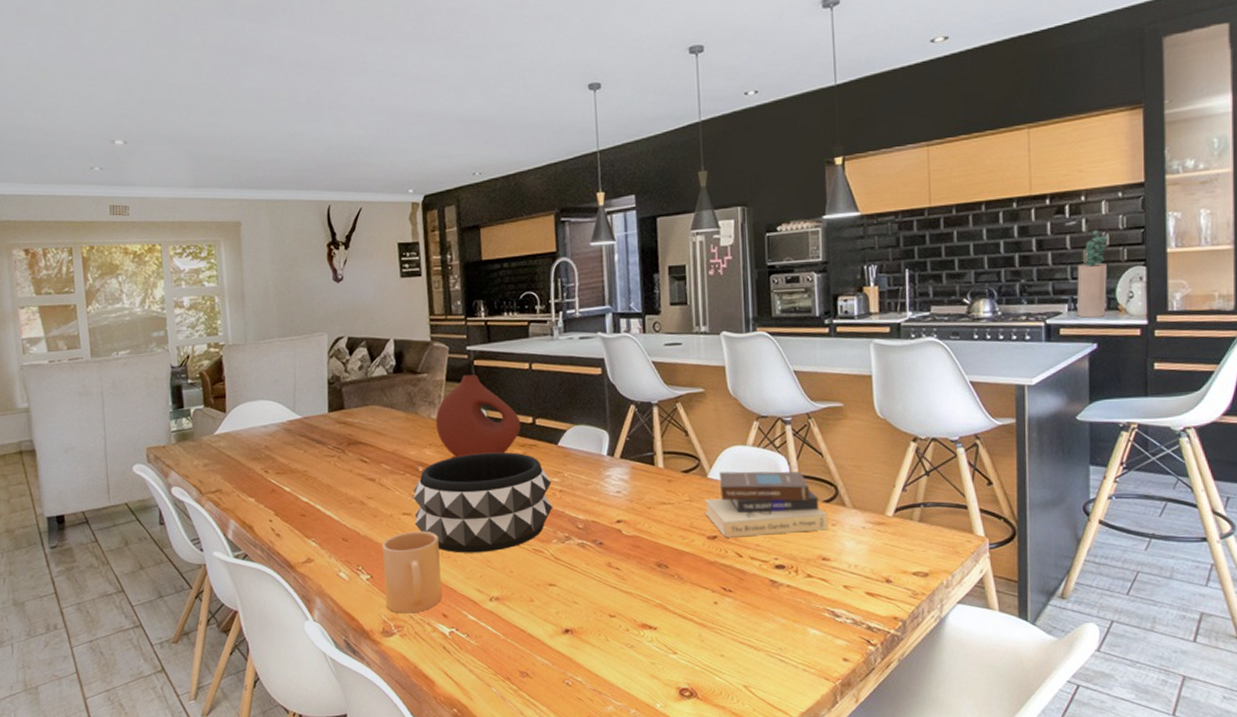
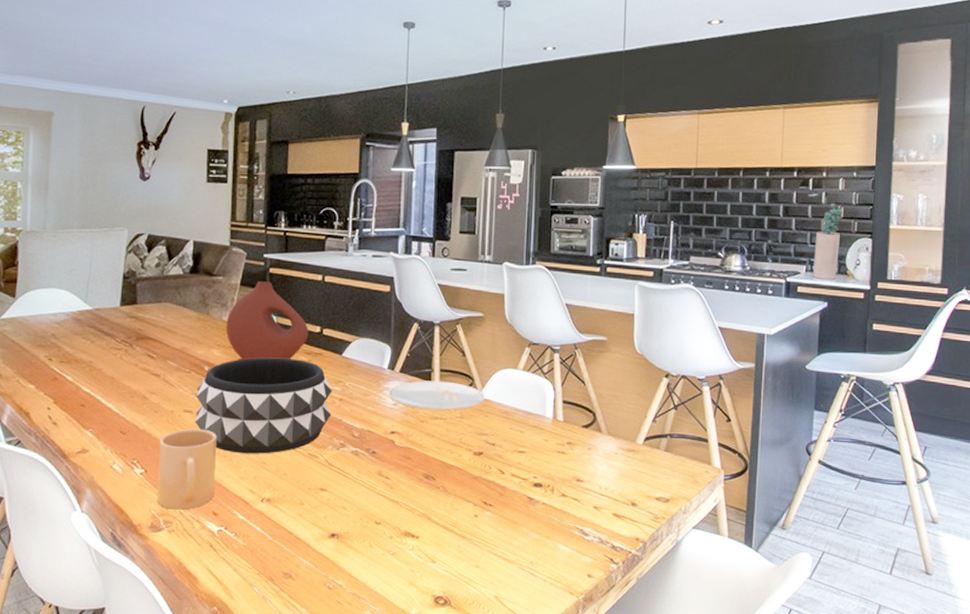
plate: none [610,464,715,496] -> present [388,380,486,411]
books: present [704,471,828,538] -> none [473,392,585,455]

